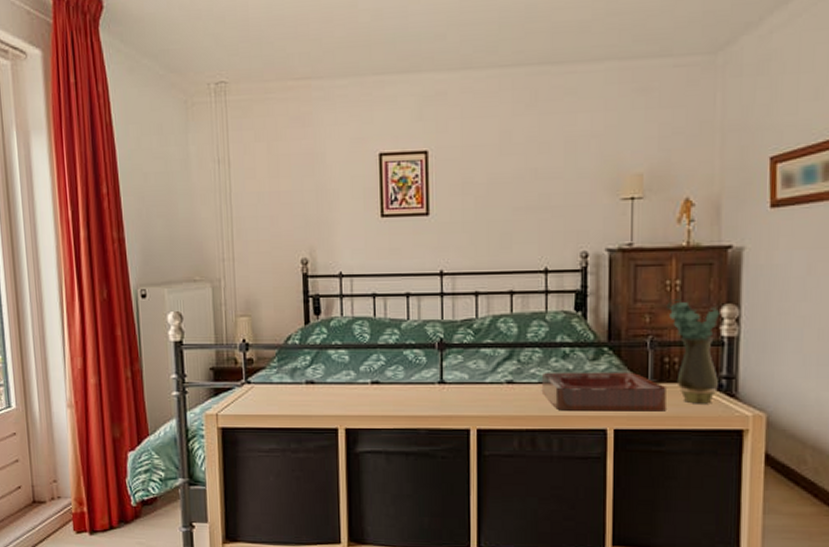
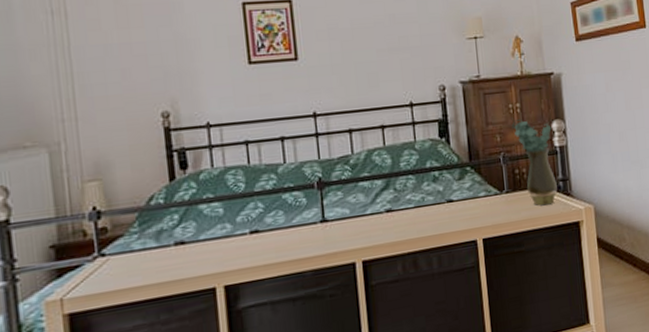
decorative tray: present [541,372,666,412] -> none [416,186,521,230]

